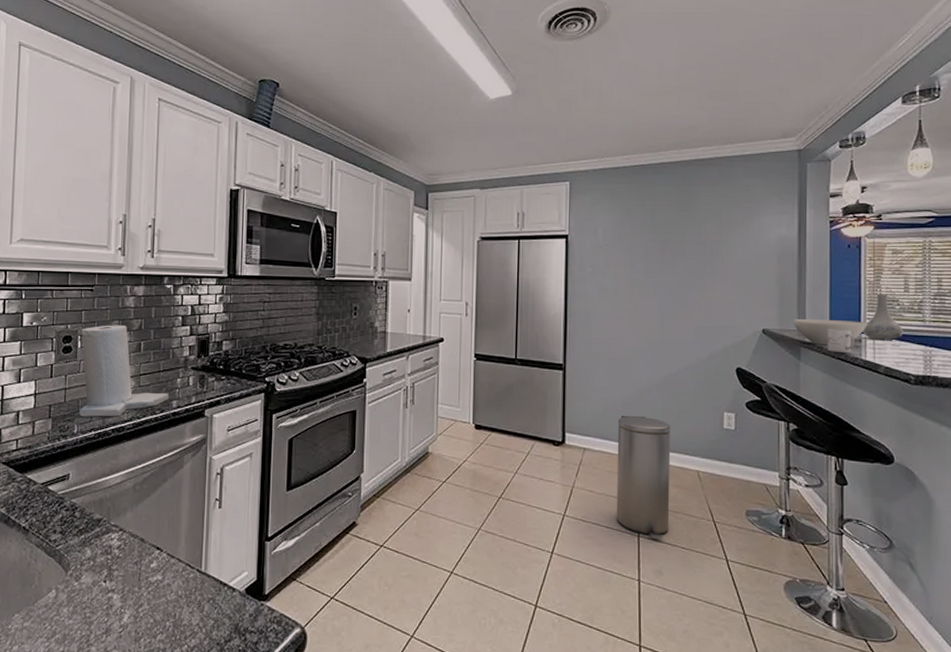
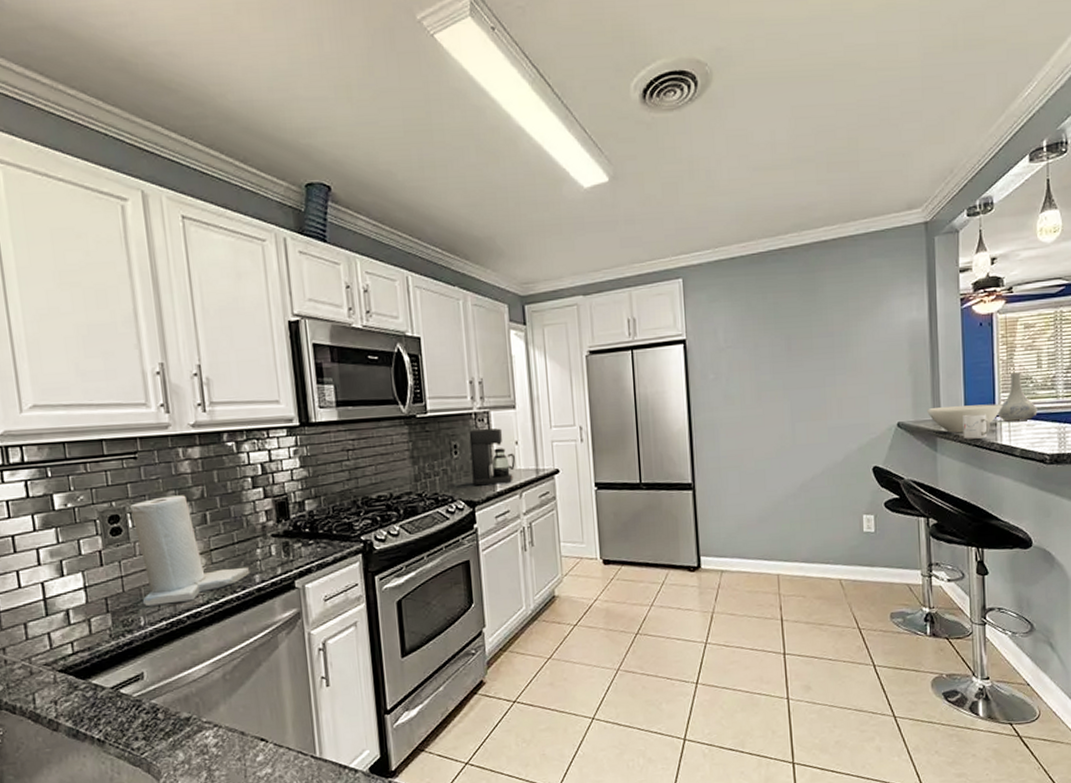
coffee maker: none [367,296,406,346] -> present [469,428,515,486]
pedal bin: present [616,415,671,539] -> none [754,528,815,654]

